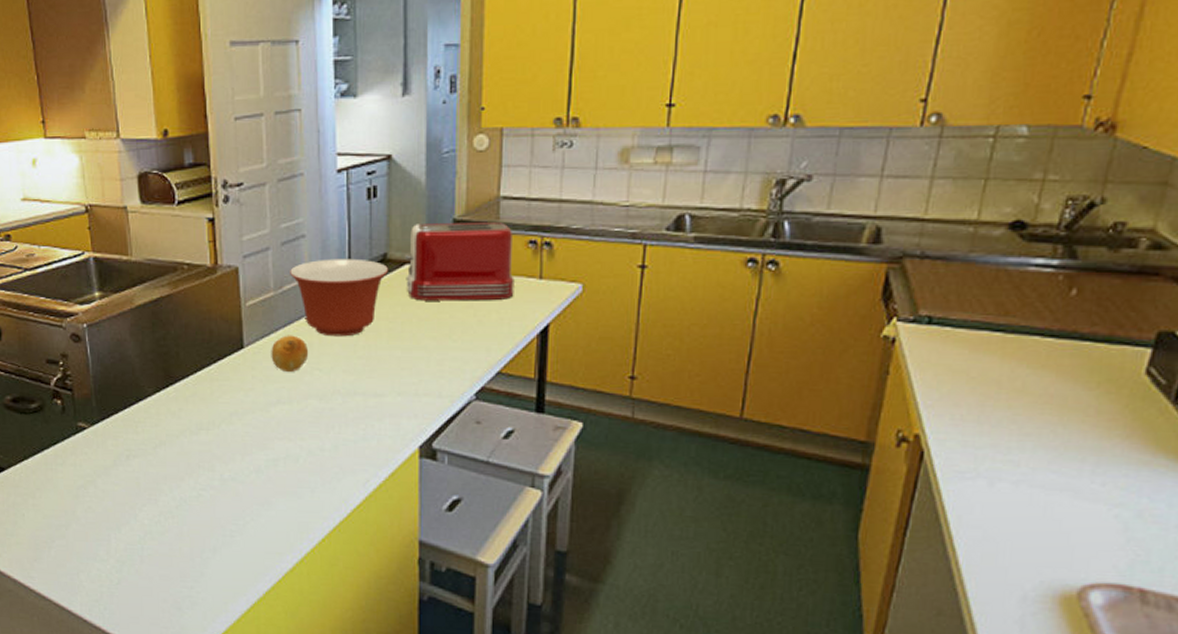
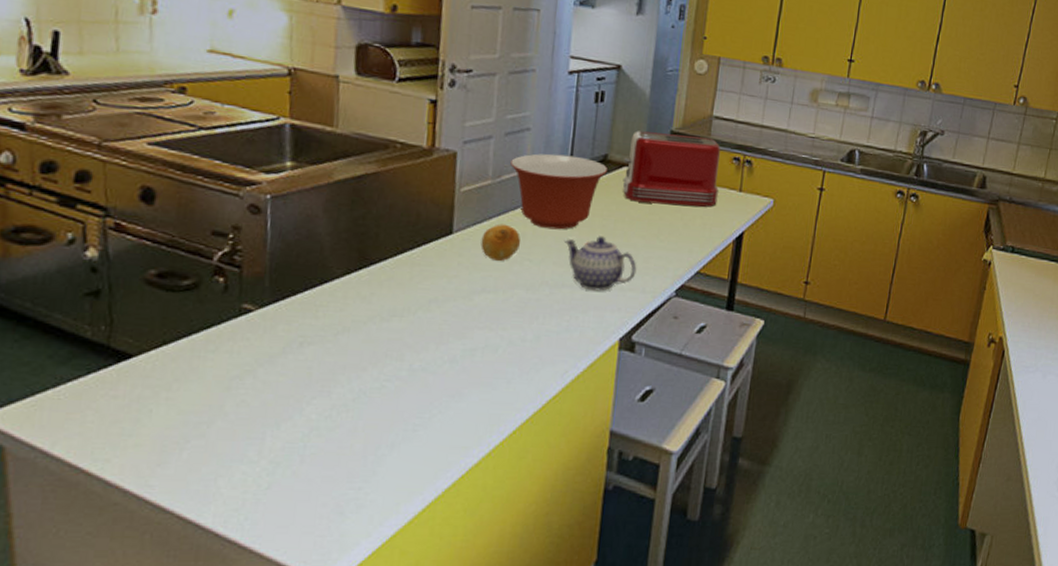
teapot: none [351,340,430,398] -> present [564,236,637,291]

